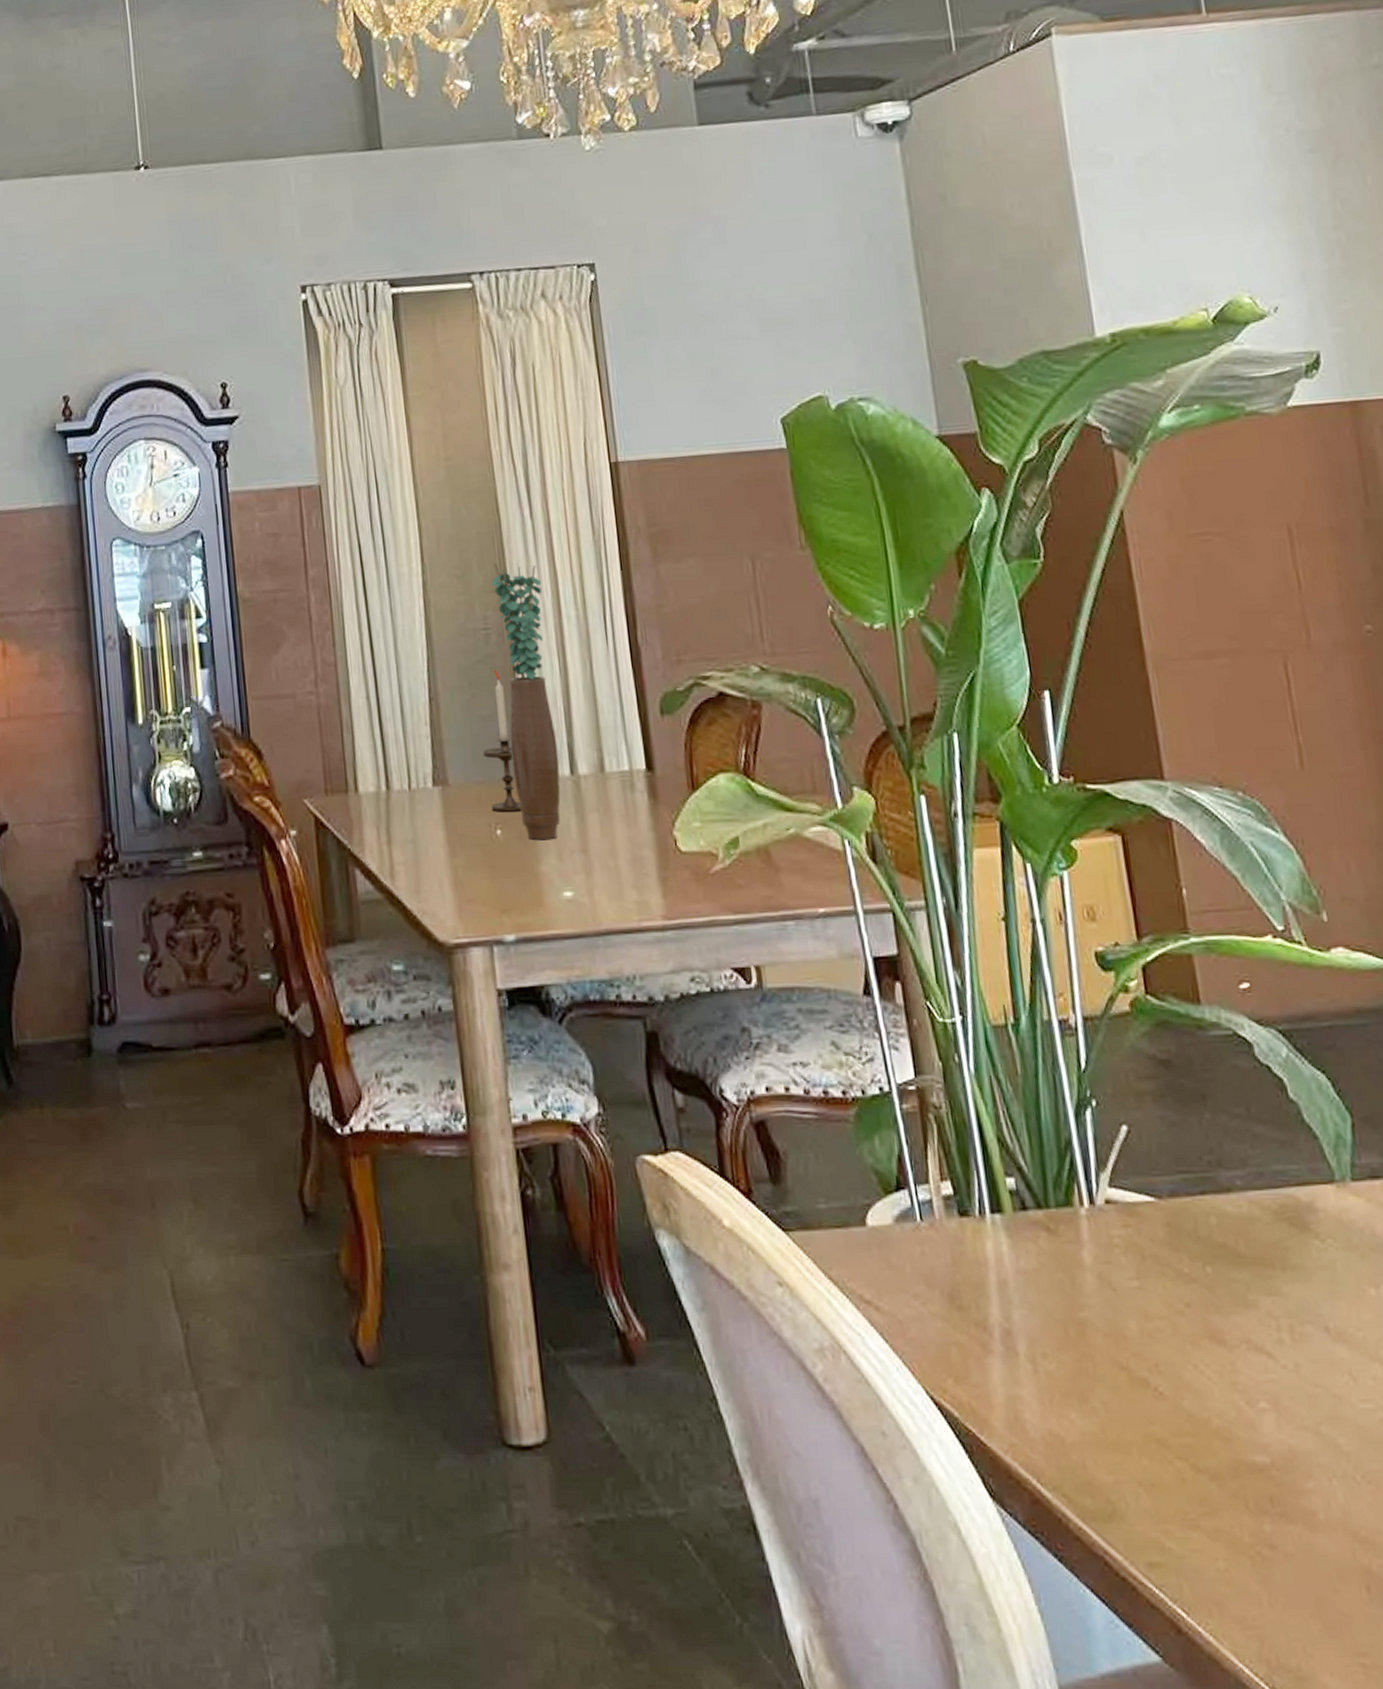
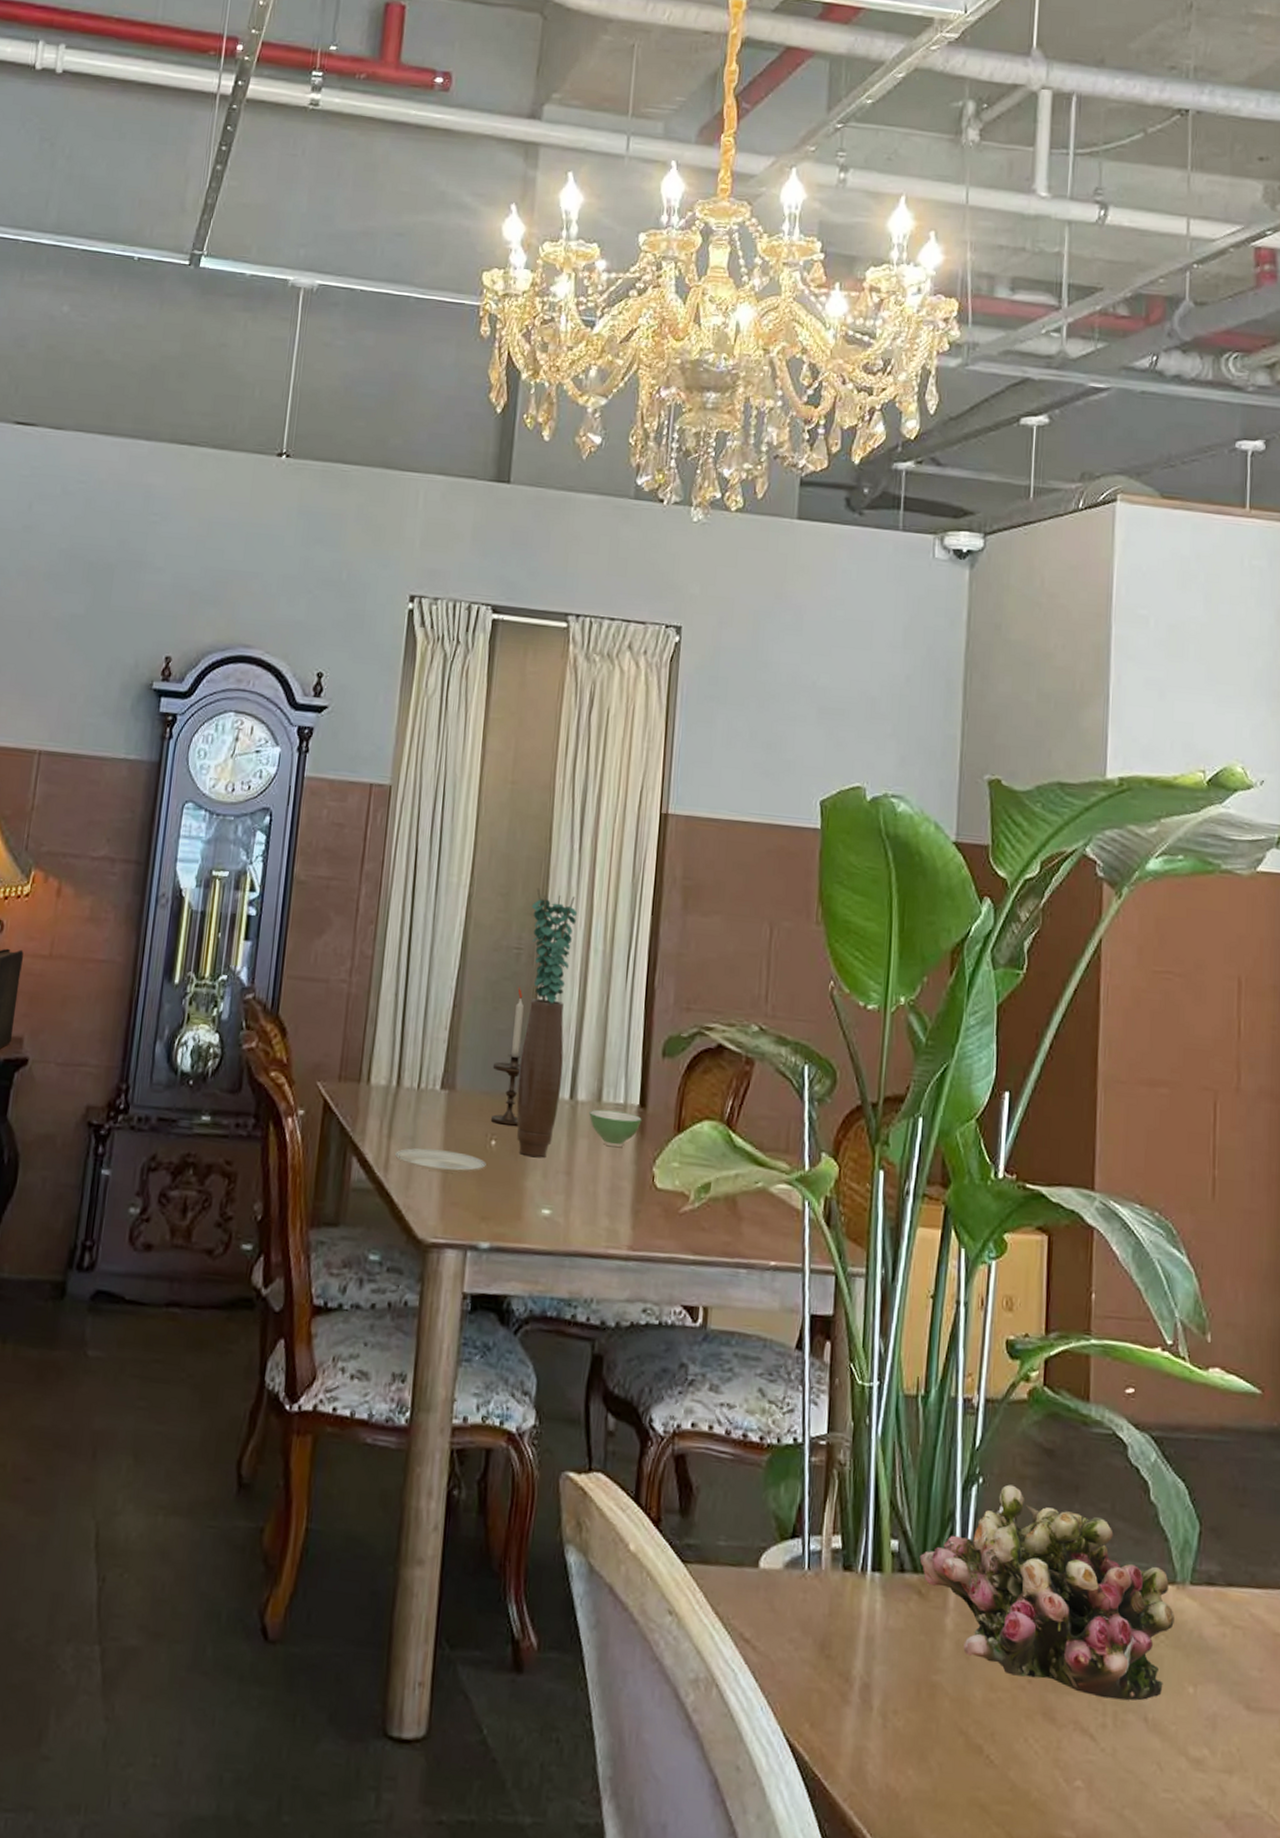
plate: none [399,847,496,872] -> present [395,1148,486,1173]
bowl: none [594,779,652,817] -> present [589,1109,642,1148]
flower arrangement: none [1041,1103,1341,1312] -> present [919,1484,1174,1701]

